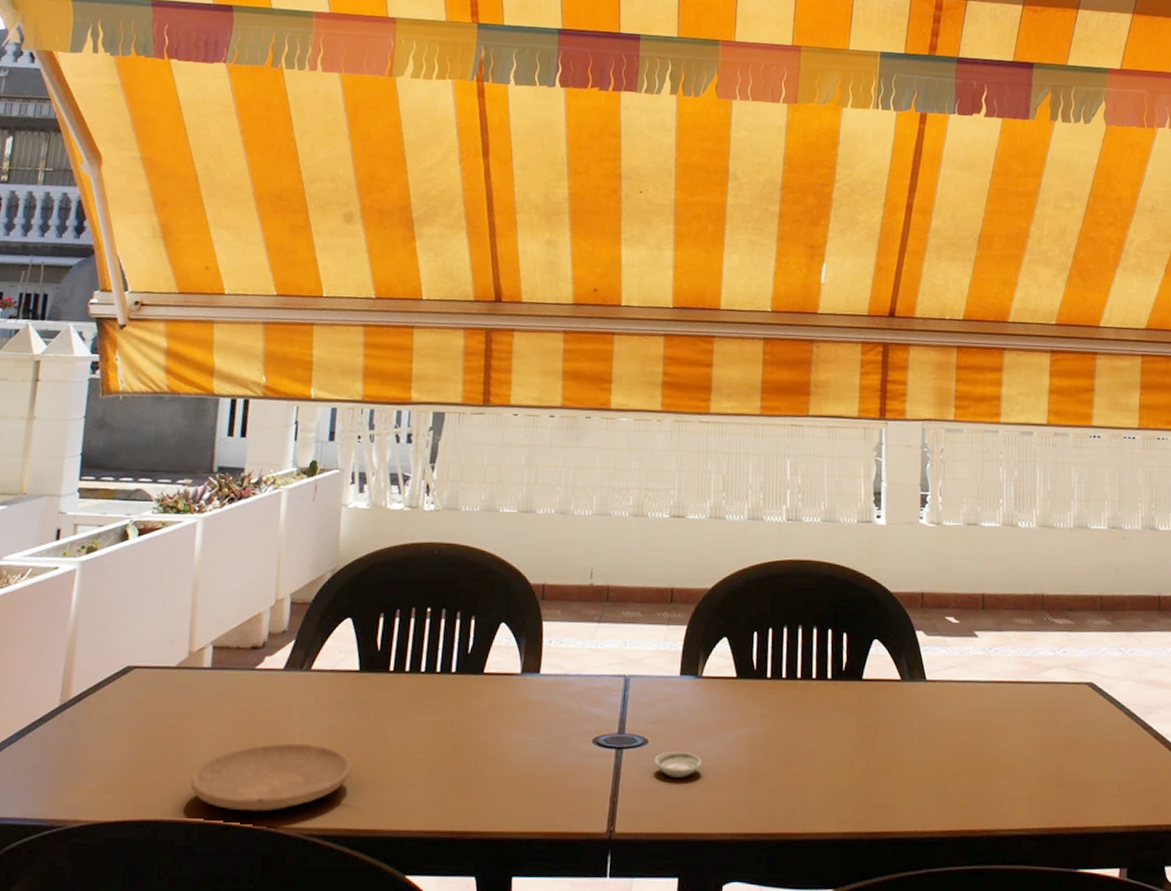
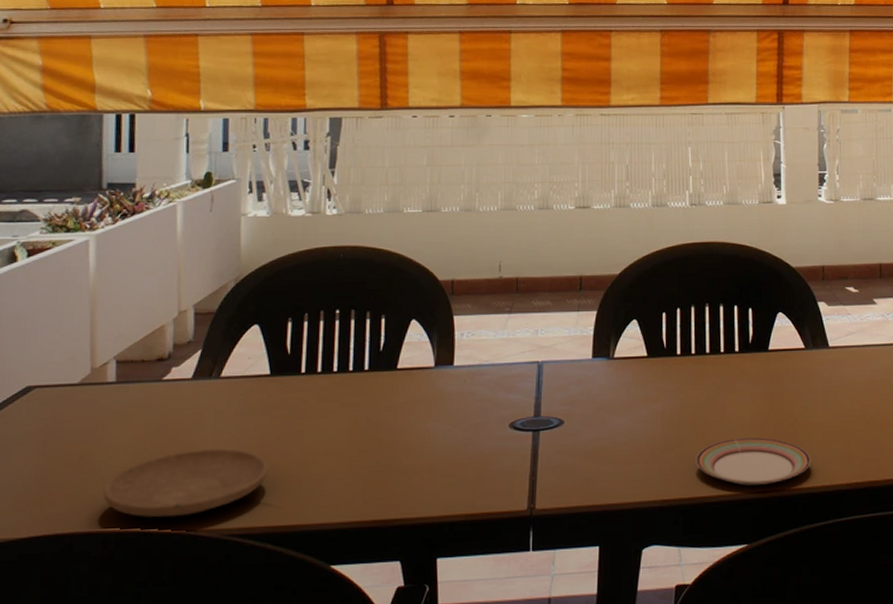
saucer: present [654,752,703,778] -> none [570,430,618,454]
plate: none [782,772,904,825] -> present [696,437,811,486]

